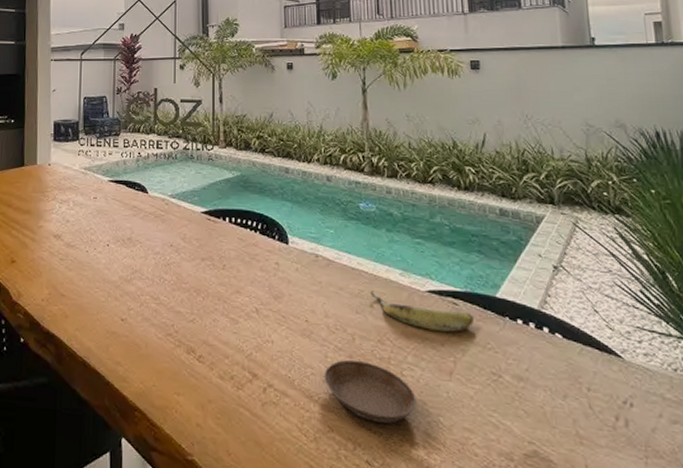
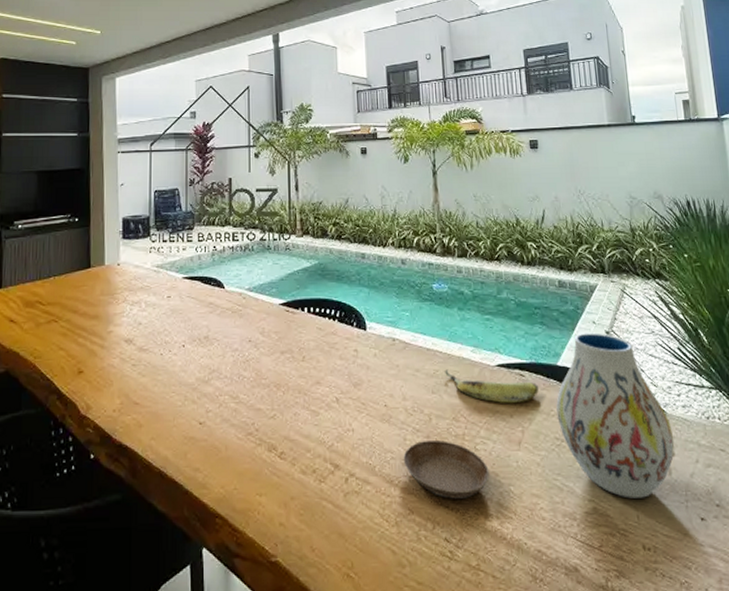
vase: none [493,265,633,448] -> present [556,333,675,499]

